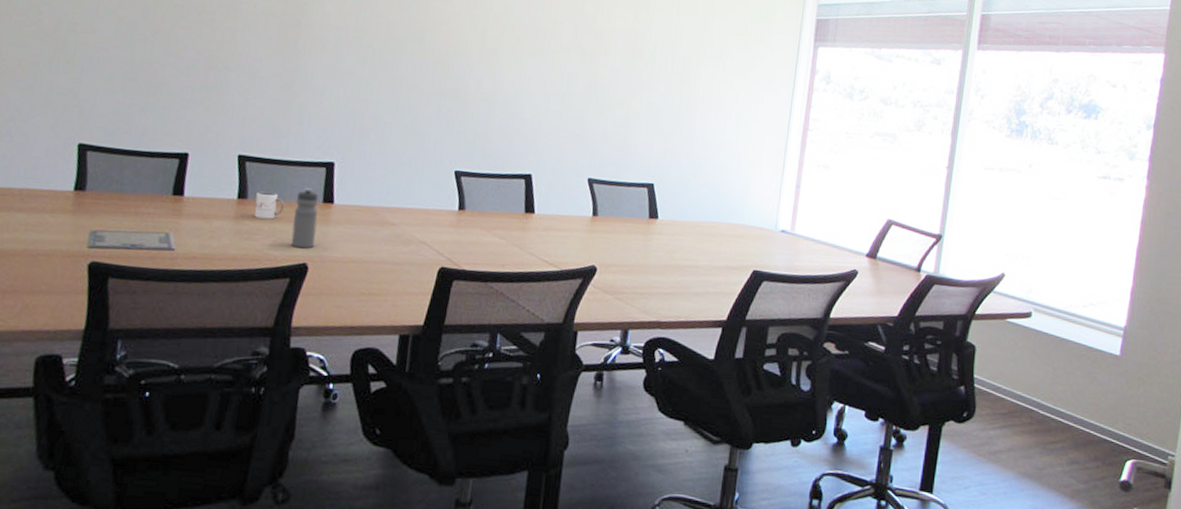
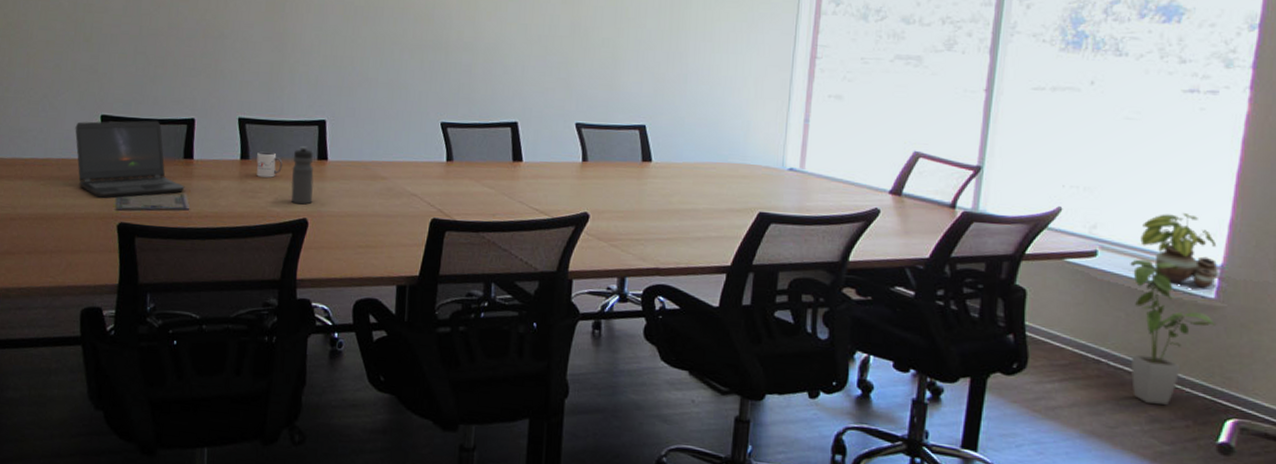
laptop computer: none [45,149,172,235] -> present [75,120,185,199]
house plant: none [1056,320,1121,448] -> present [1130,259,1217,405]
potted plant: none [1065,281,1123,347] -> present [1140,212,1220,289]

